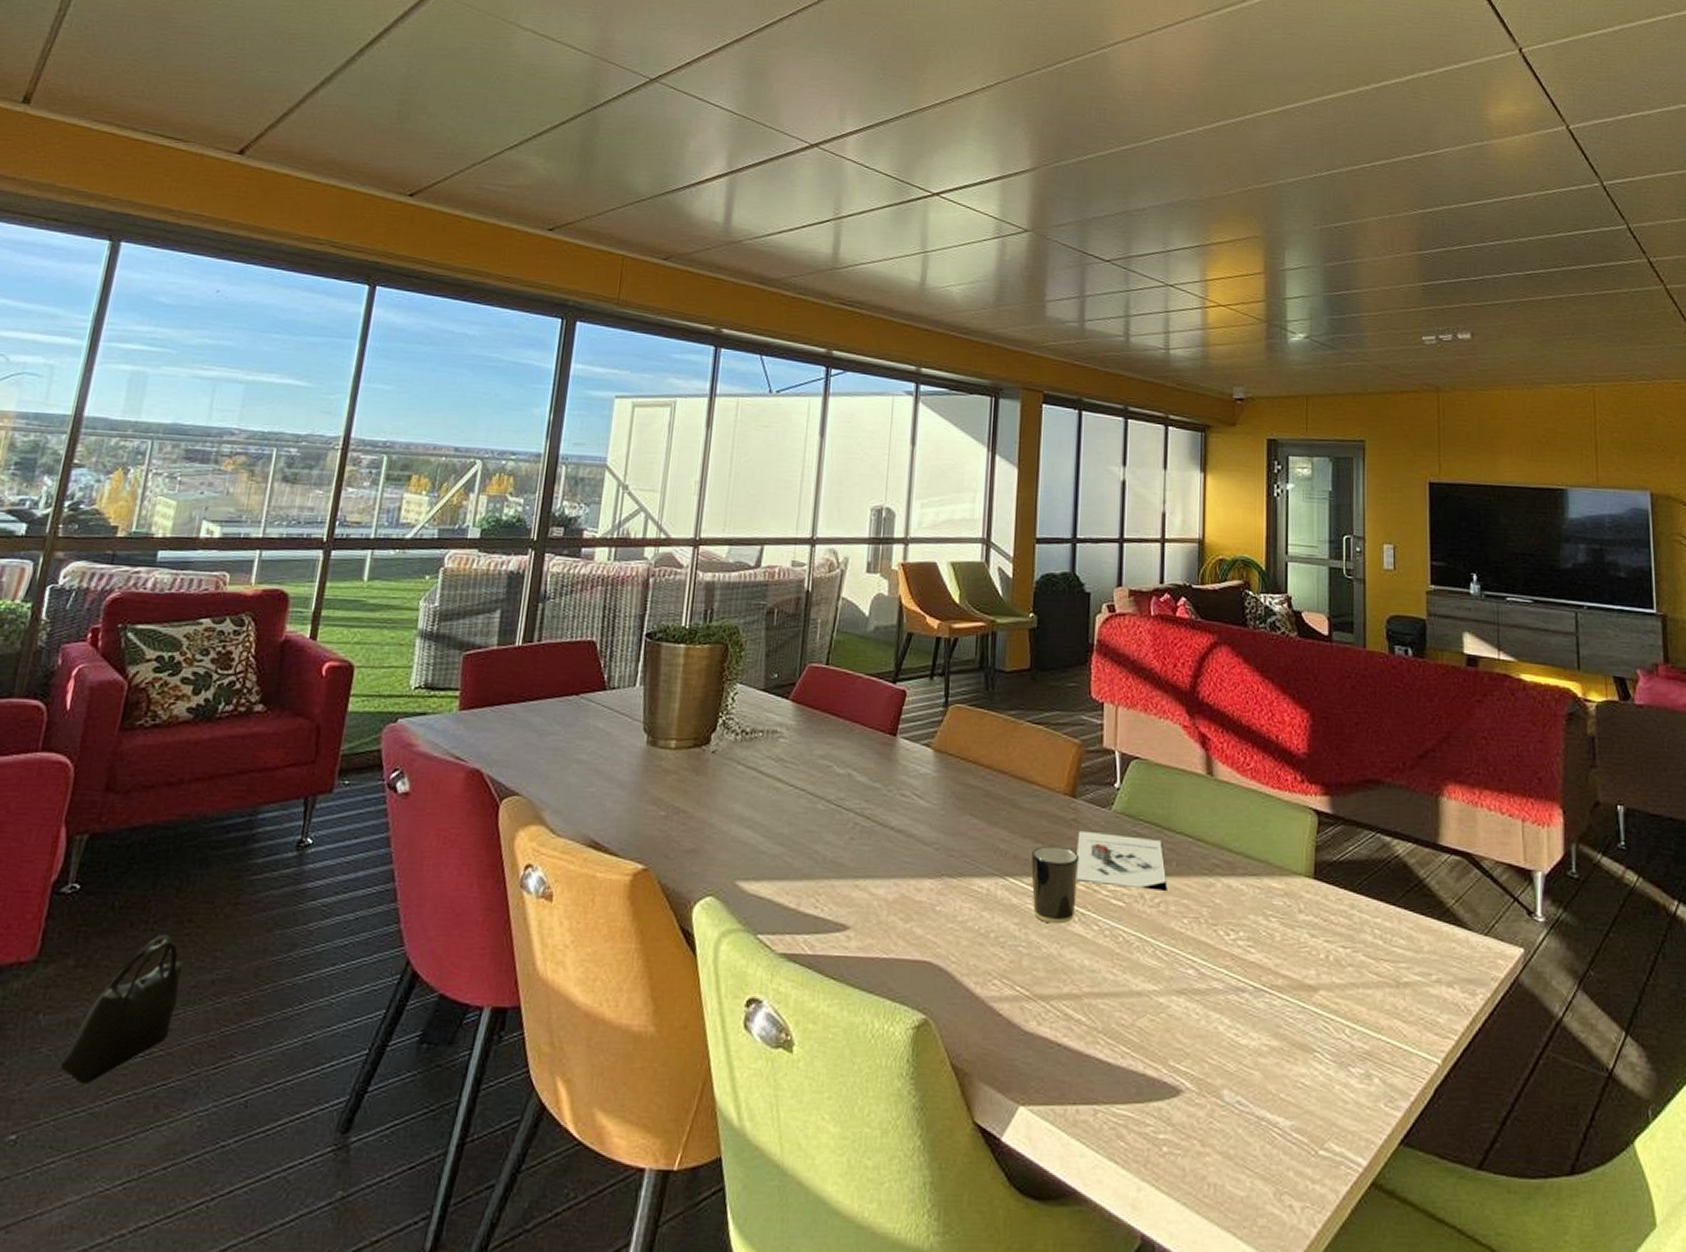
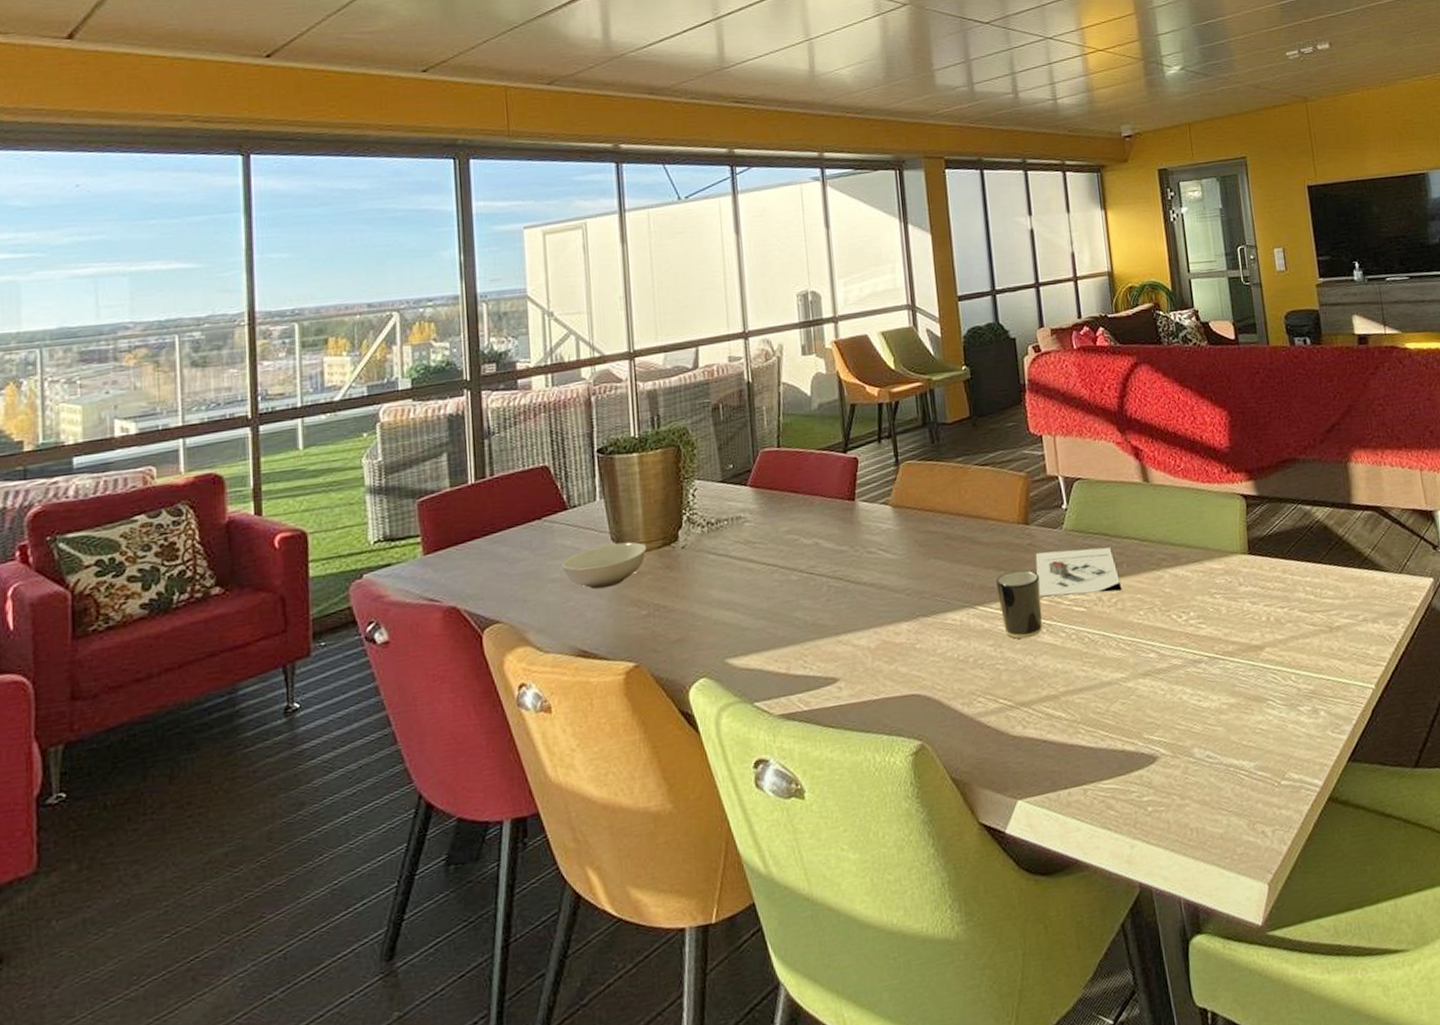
handbag: present [60,934,183,1085] -> none [85,820,194,976]
bowl: none [591,734,676,781] -> present [562,542,646,590]

